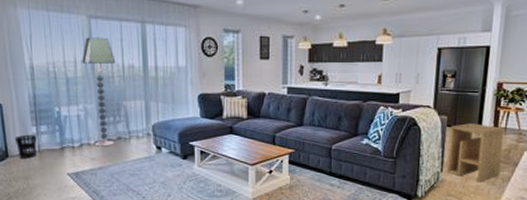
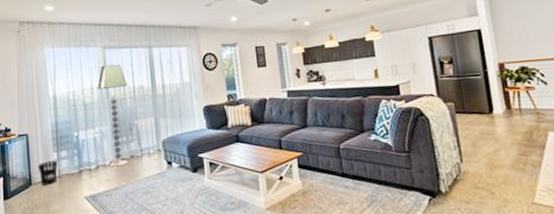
side table: present [446,123,505,182] -> none [460,107,527,171]

